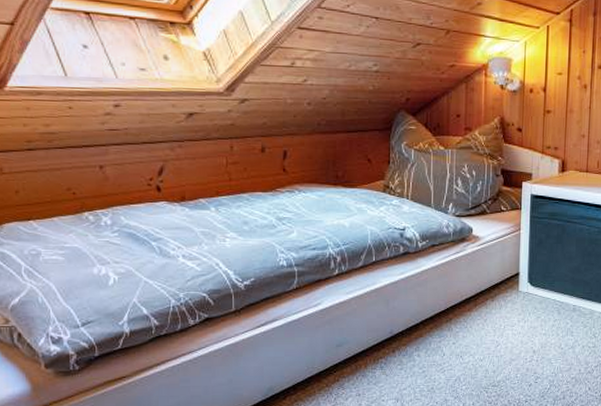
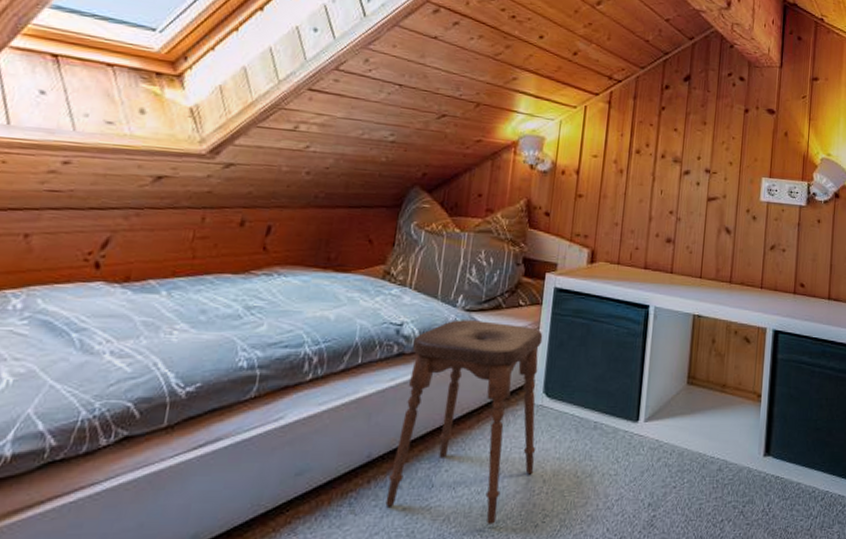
stool: none [409,224,526,383] -> present [385,320,543,524]

